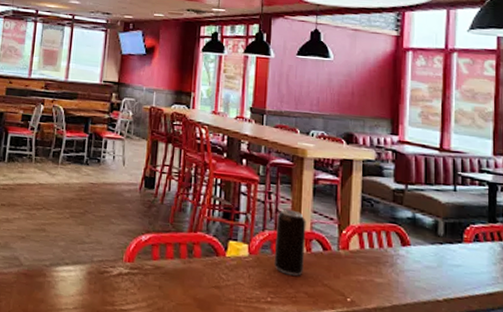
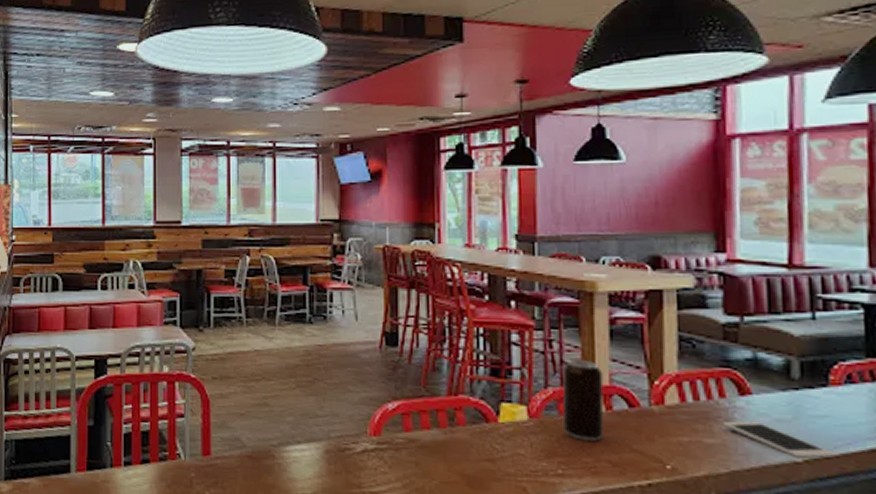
cell phone: none [388,265,466,299] -> present [722,421,836,459]

